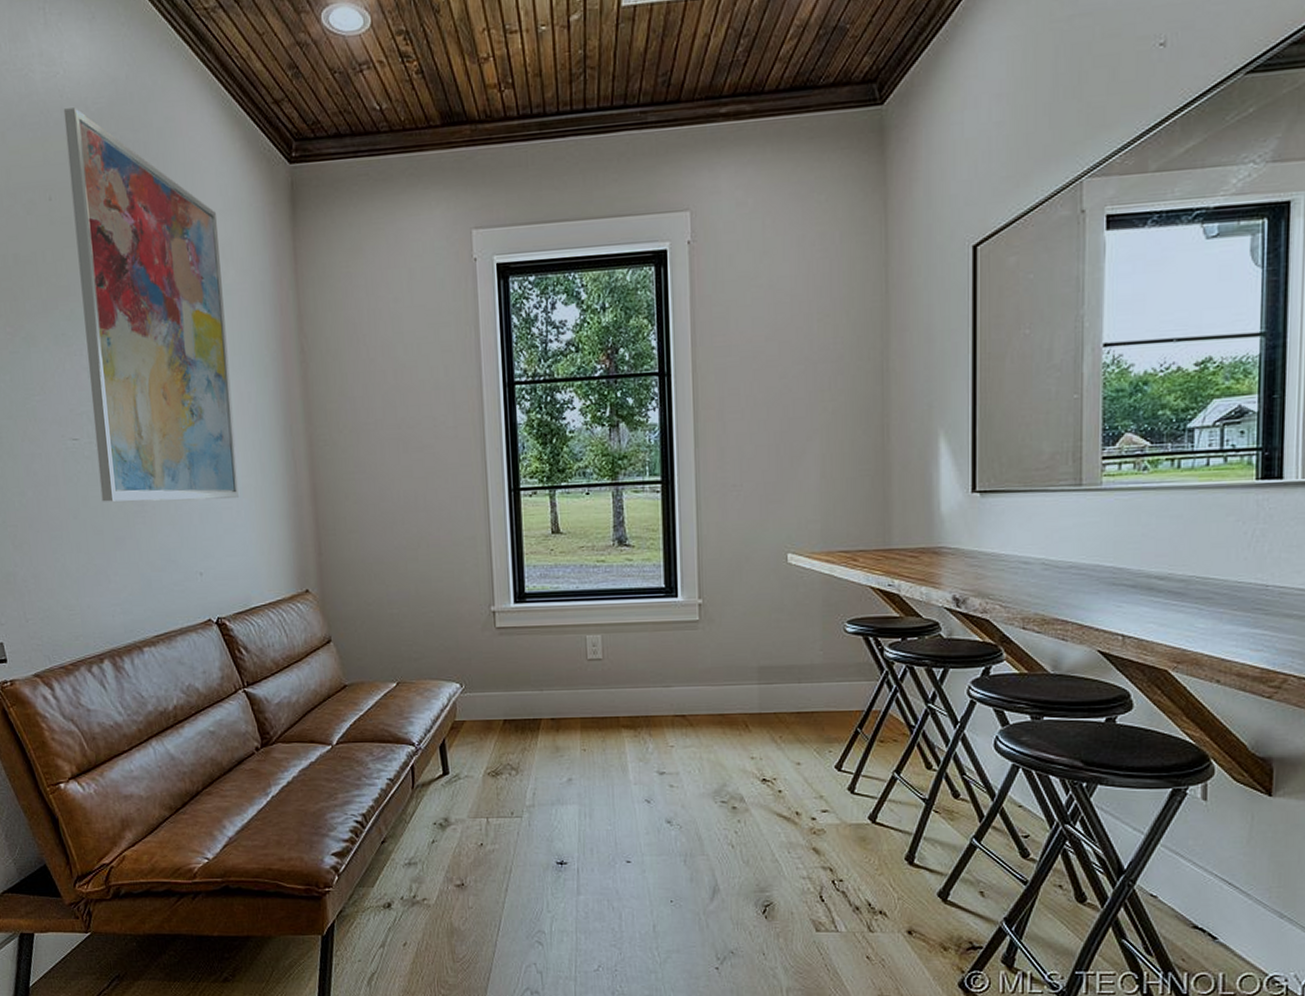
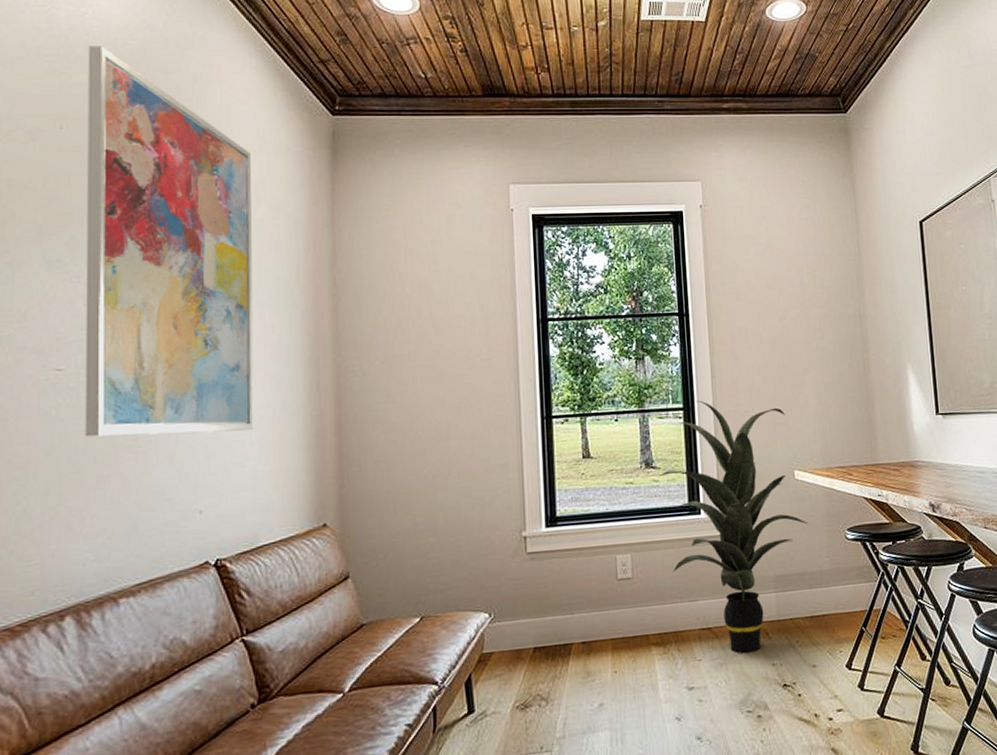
indoor plant: none [633,472,801,743] -> present [659,400,809,653]

